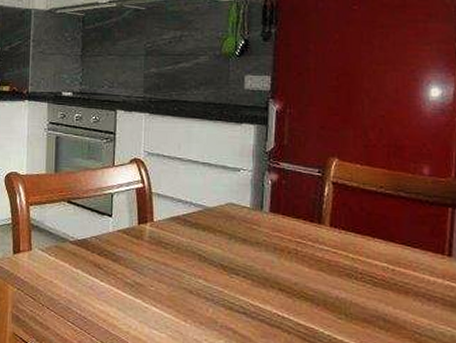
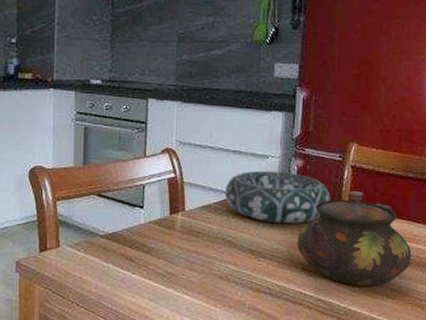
decorative bowl: none [194,184,310,241] -> present [224,171,331,224]
teapot: none [273,209,408,314] -> present [297,191,412,286]

